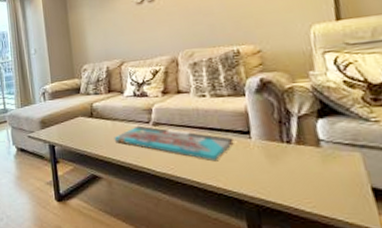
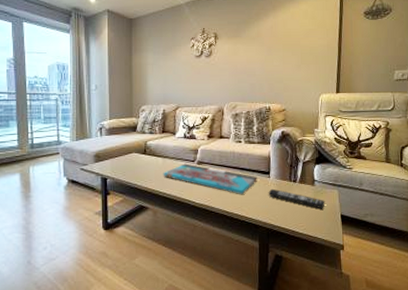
remote control: none [251,152,342,180] -> present [268,188,325,209]

